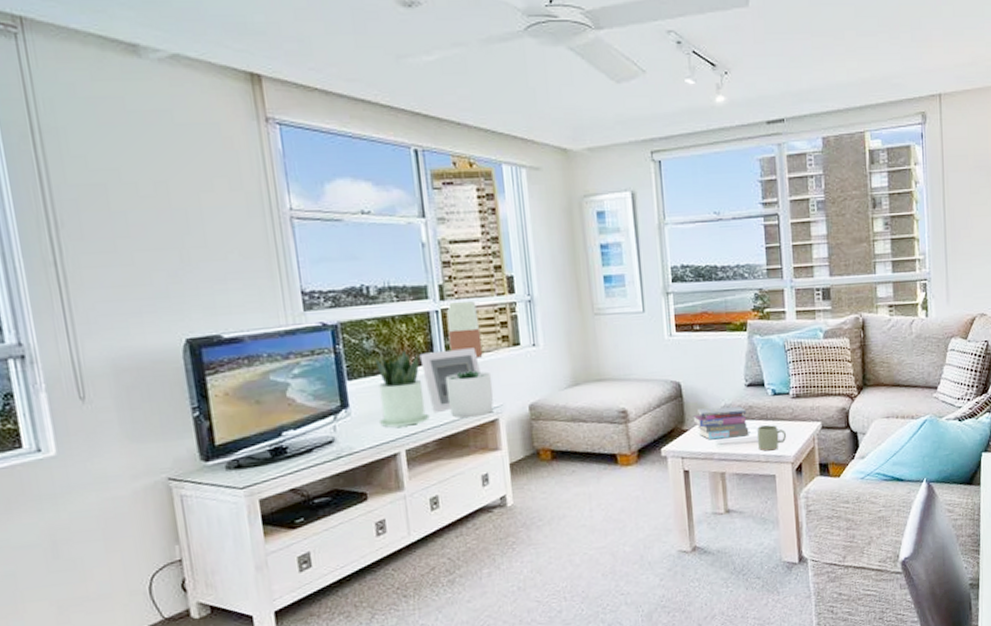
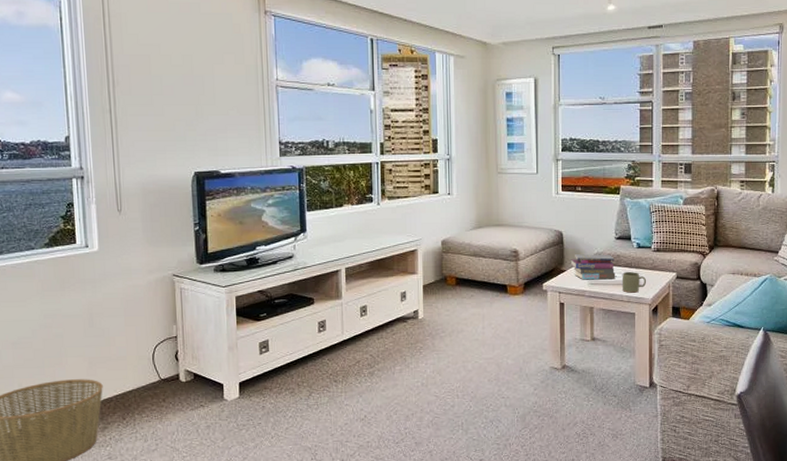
planter: present [374,350,430,428] -> none [327,191,365,250]
picture frame: present [419,347,480,414] -> none [361,193,406,242]
planter: present [445,370,494,419] -> none [379,210,415,248]
vase: present [446,301,483,358] -> none [384,157,410,201]

